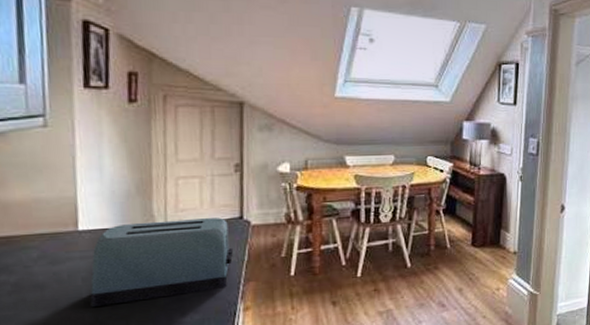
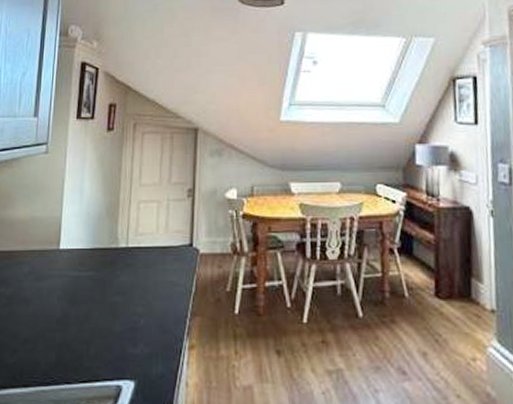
toaster: present [90,218,234,307] -> none [61,244,183,327]

